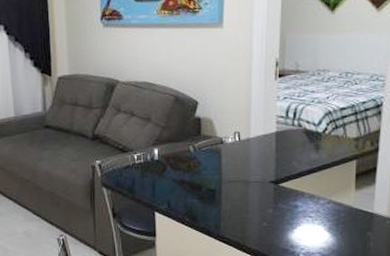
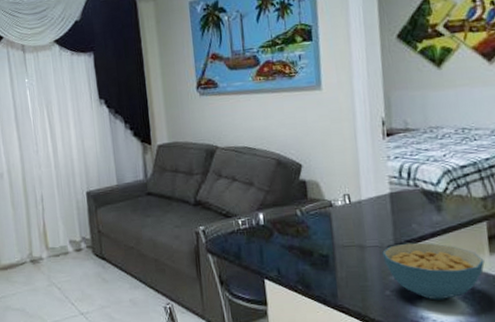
cereal bowl: none [264,178,350,231] -> present [382,242,485,301]

